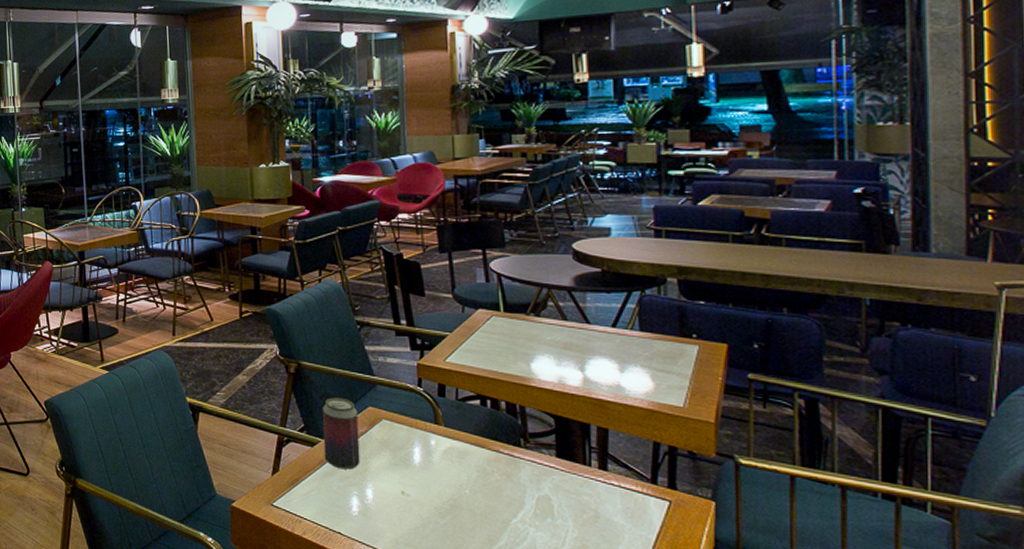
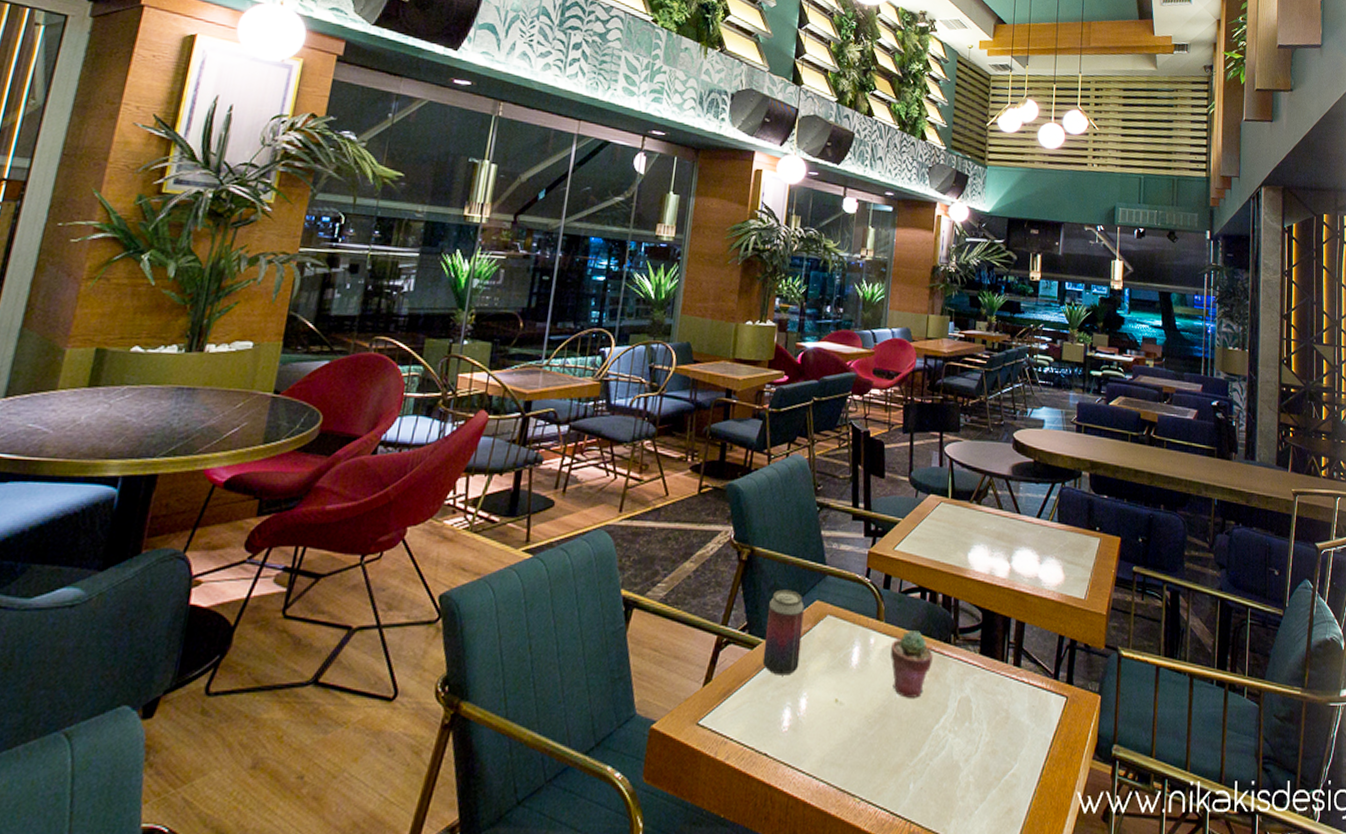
potted succulent: none [454,434,502,494] -> present [890,630,933,698]

